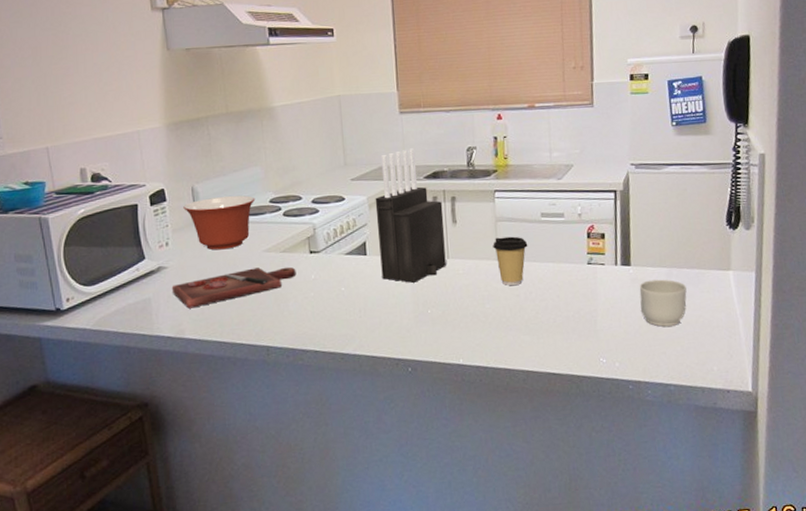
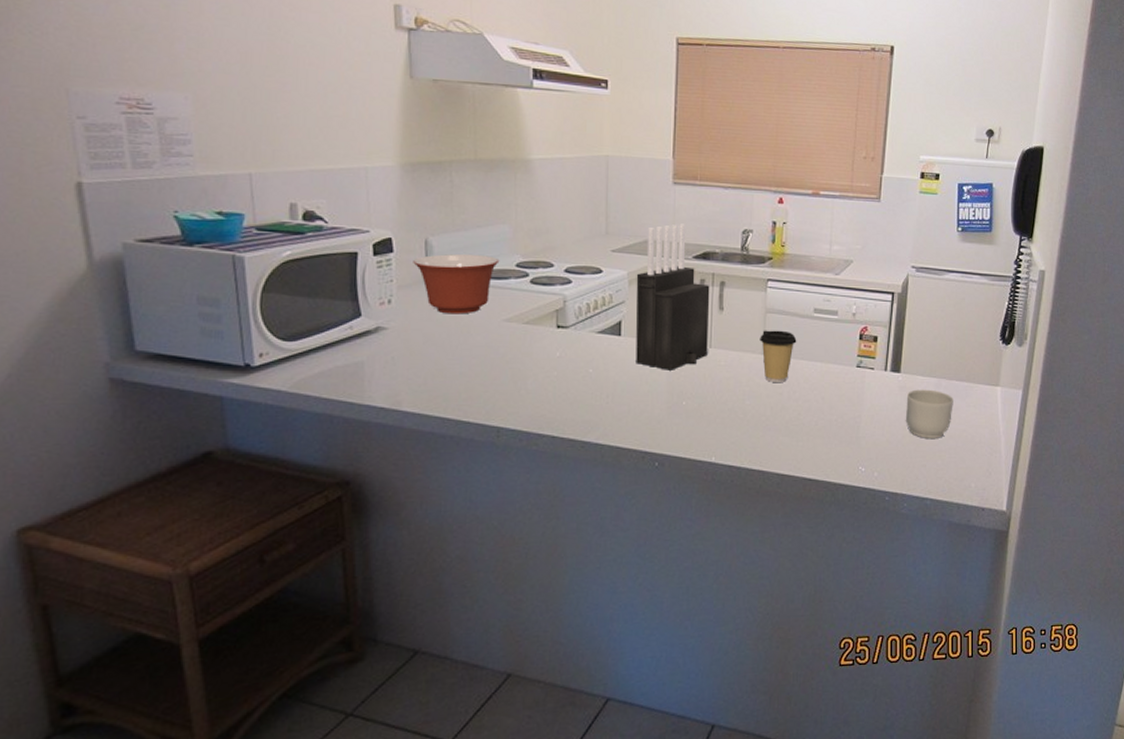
cutting board: present [171,266,296,309] -> none [390,338,539,377]

